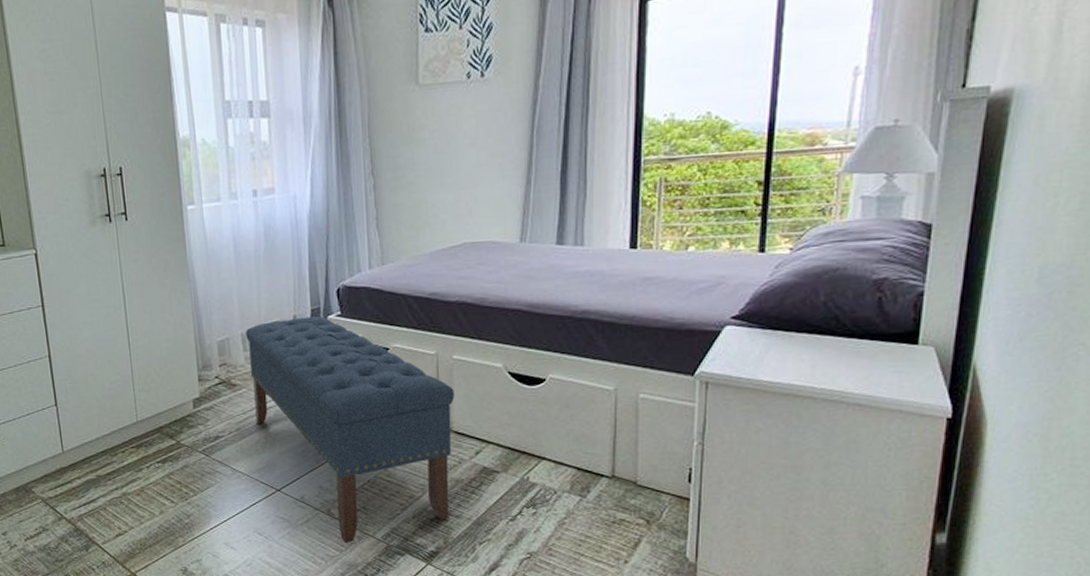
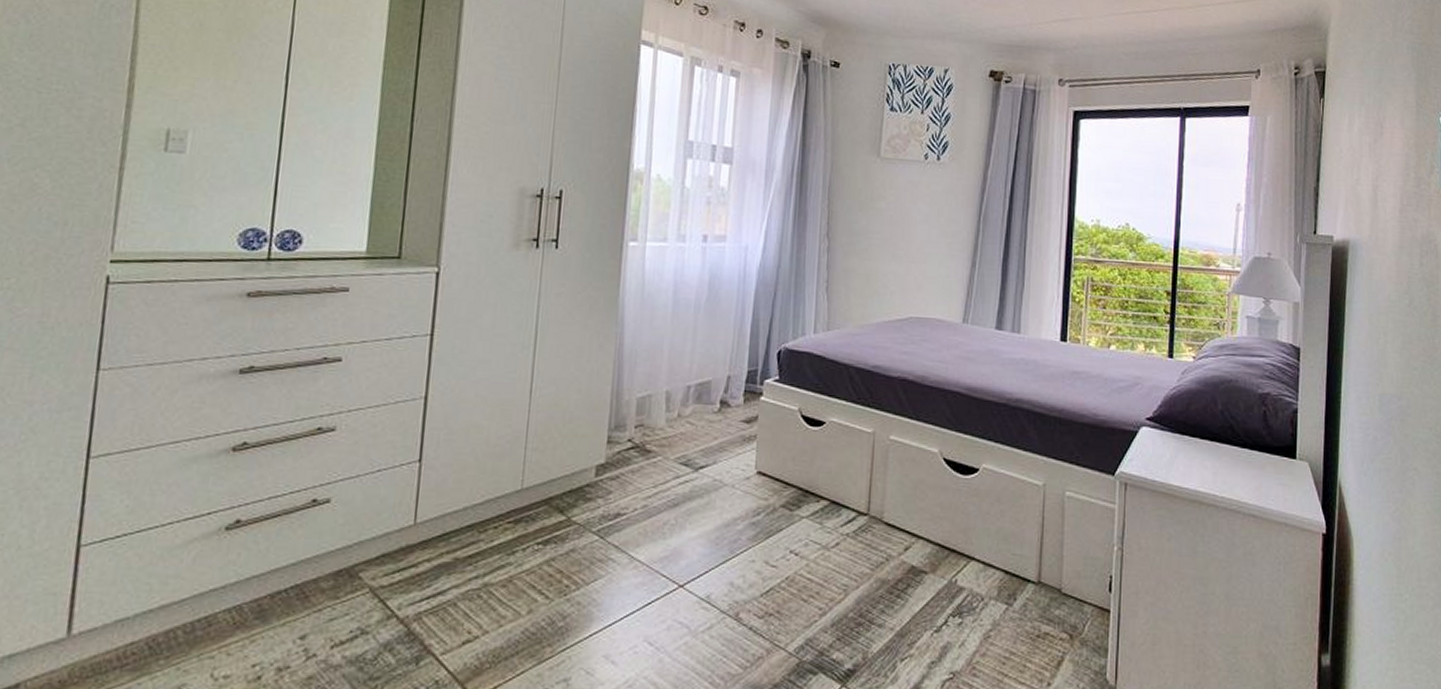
bench: present [245,316,455,544] -> none [668,378,888,658]

